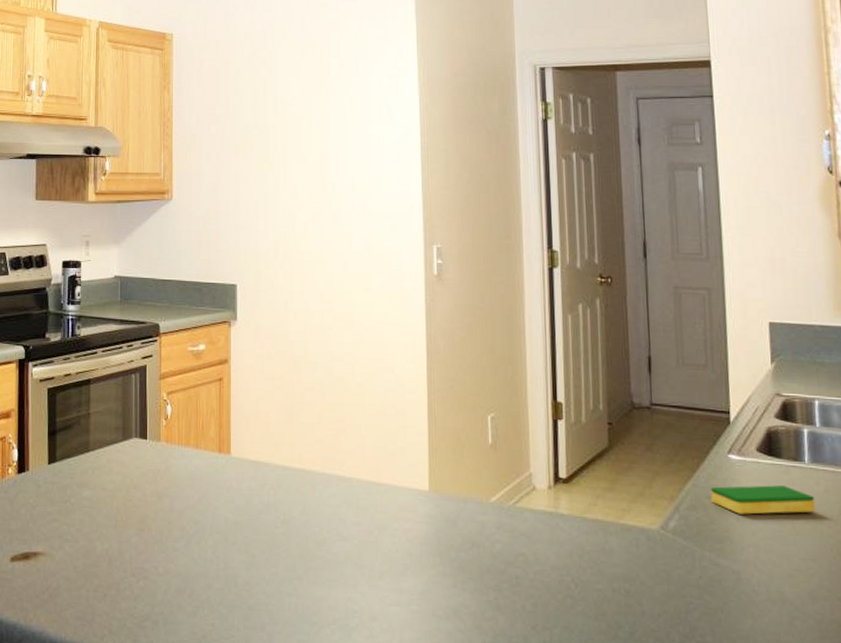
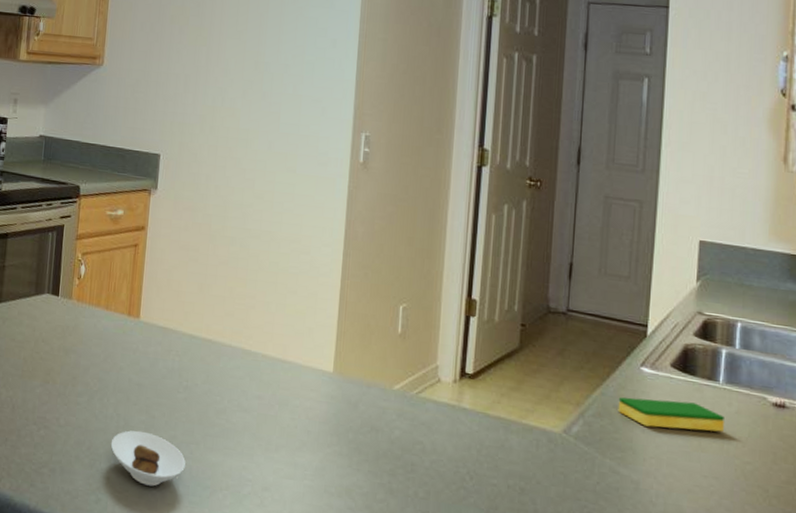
saucer: none [212,571,290,629] -> present [110,430,186,487]

